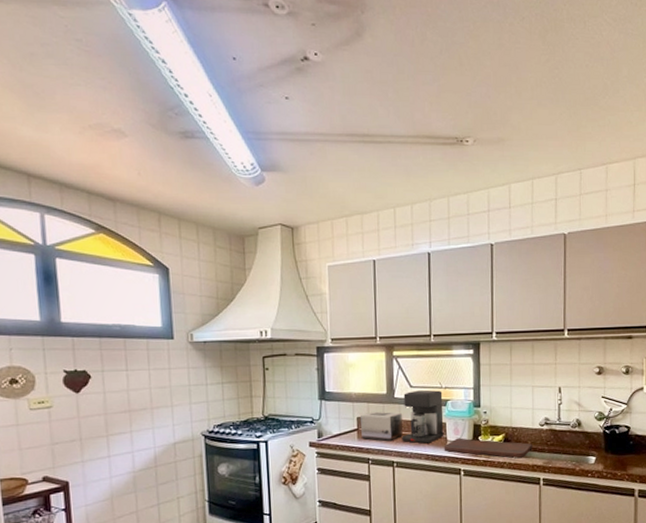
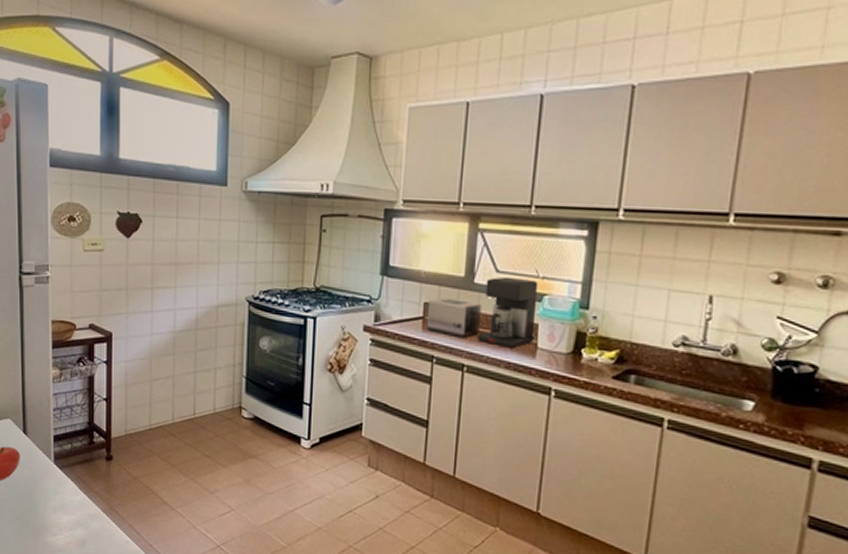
cutting board: present [445,438,532,459] -> none [533,346,659,387]

